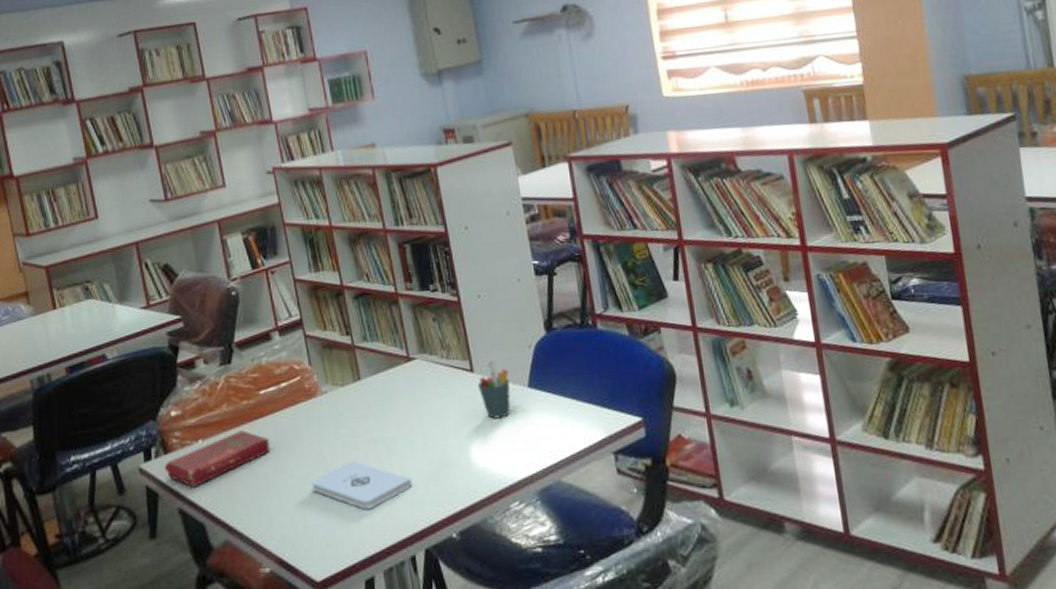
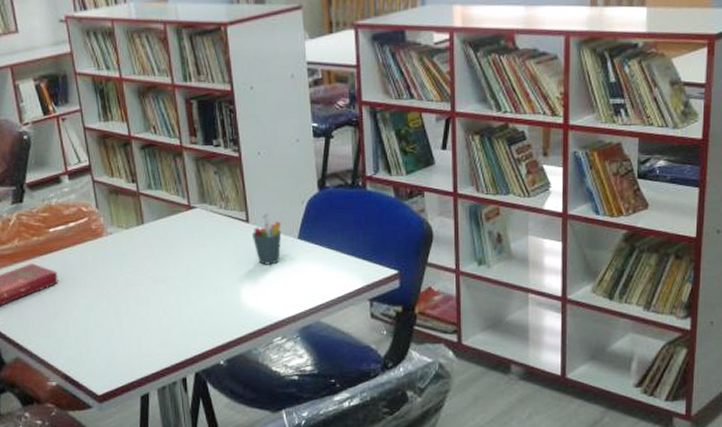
notepad: present [311,461,413,510] -> none [95,295,187,337]

